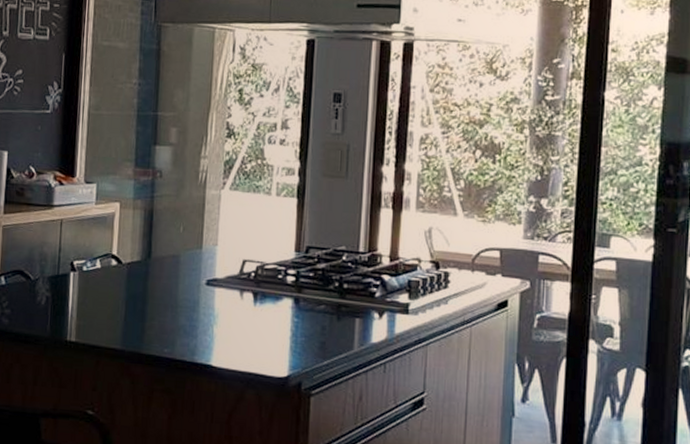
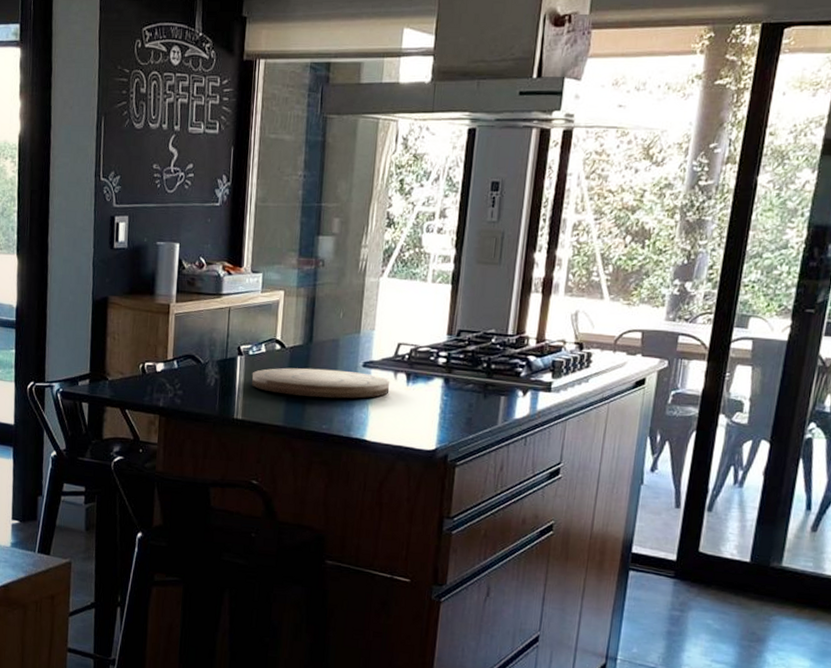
cutting board: none [86,285,235,320] -> present [252,368,389,399]

